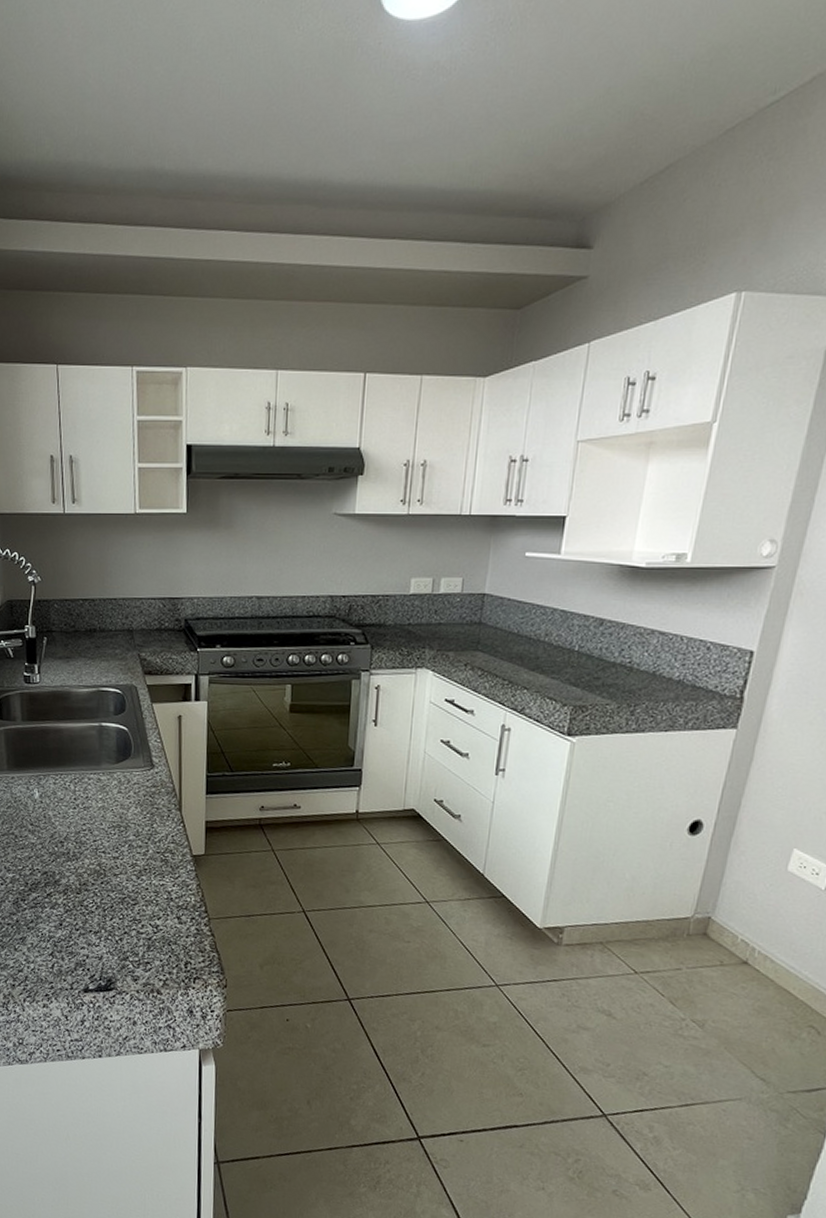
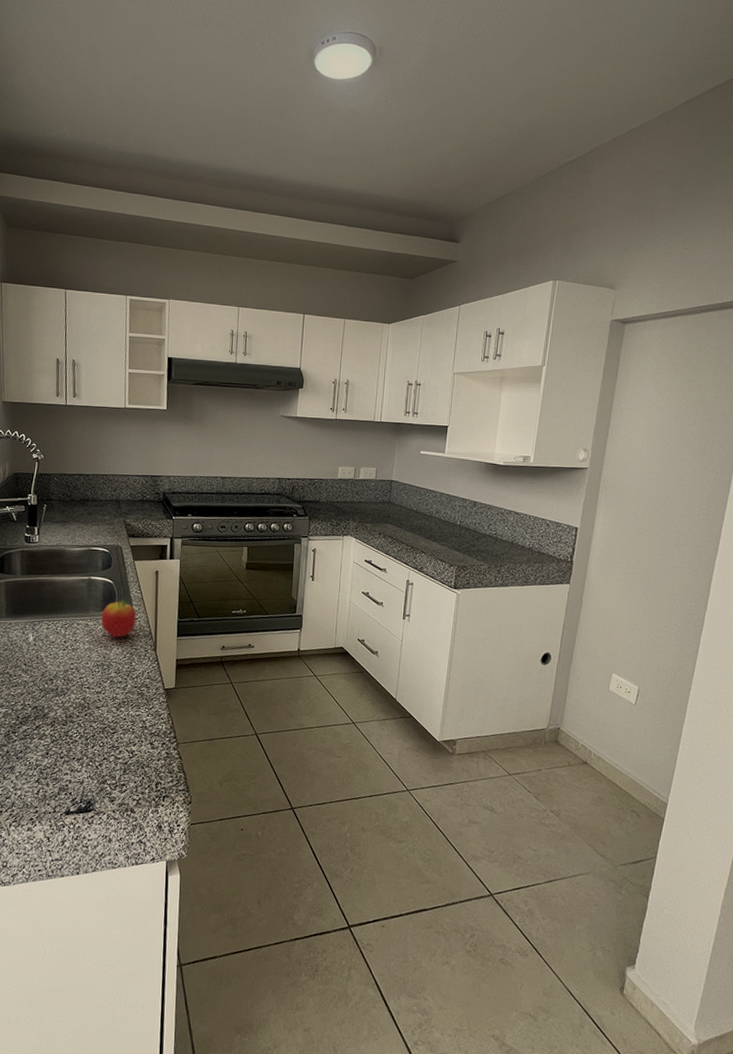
apple: none [115,749,157,795] -> present [101,599,137,638]

